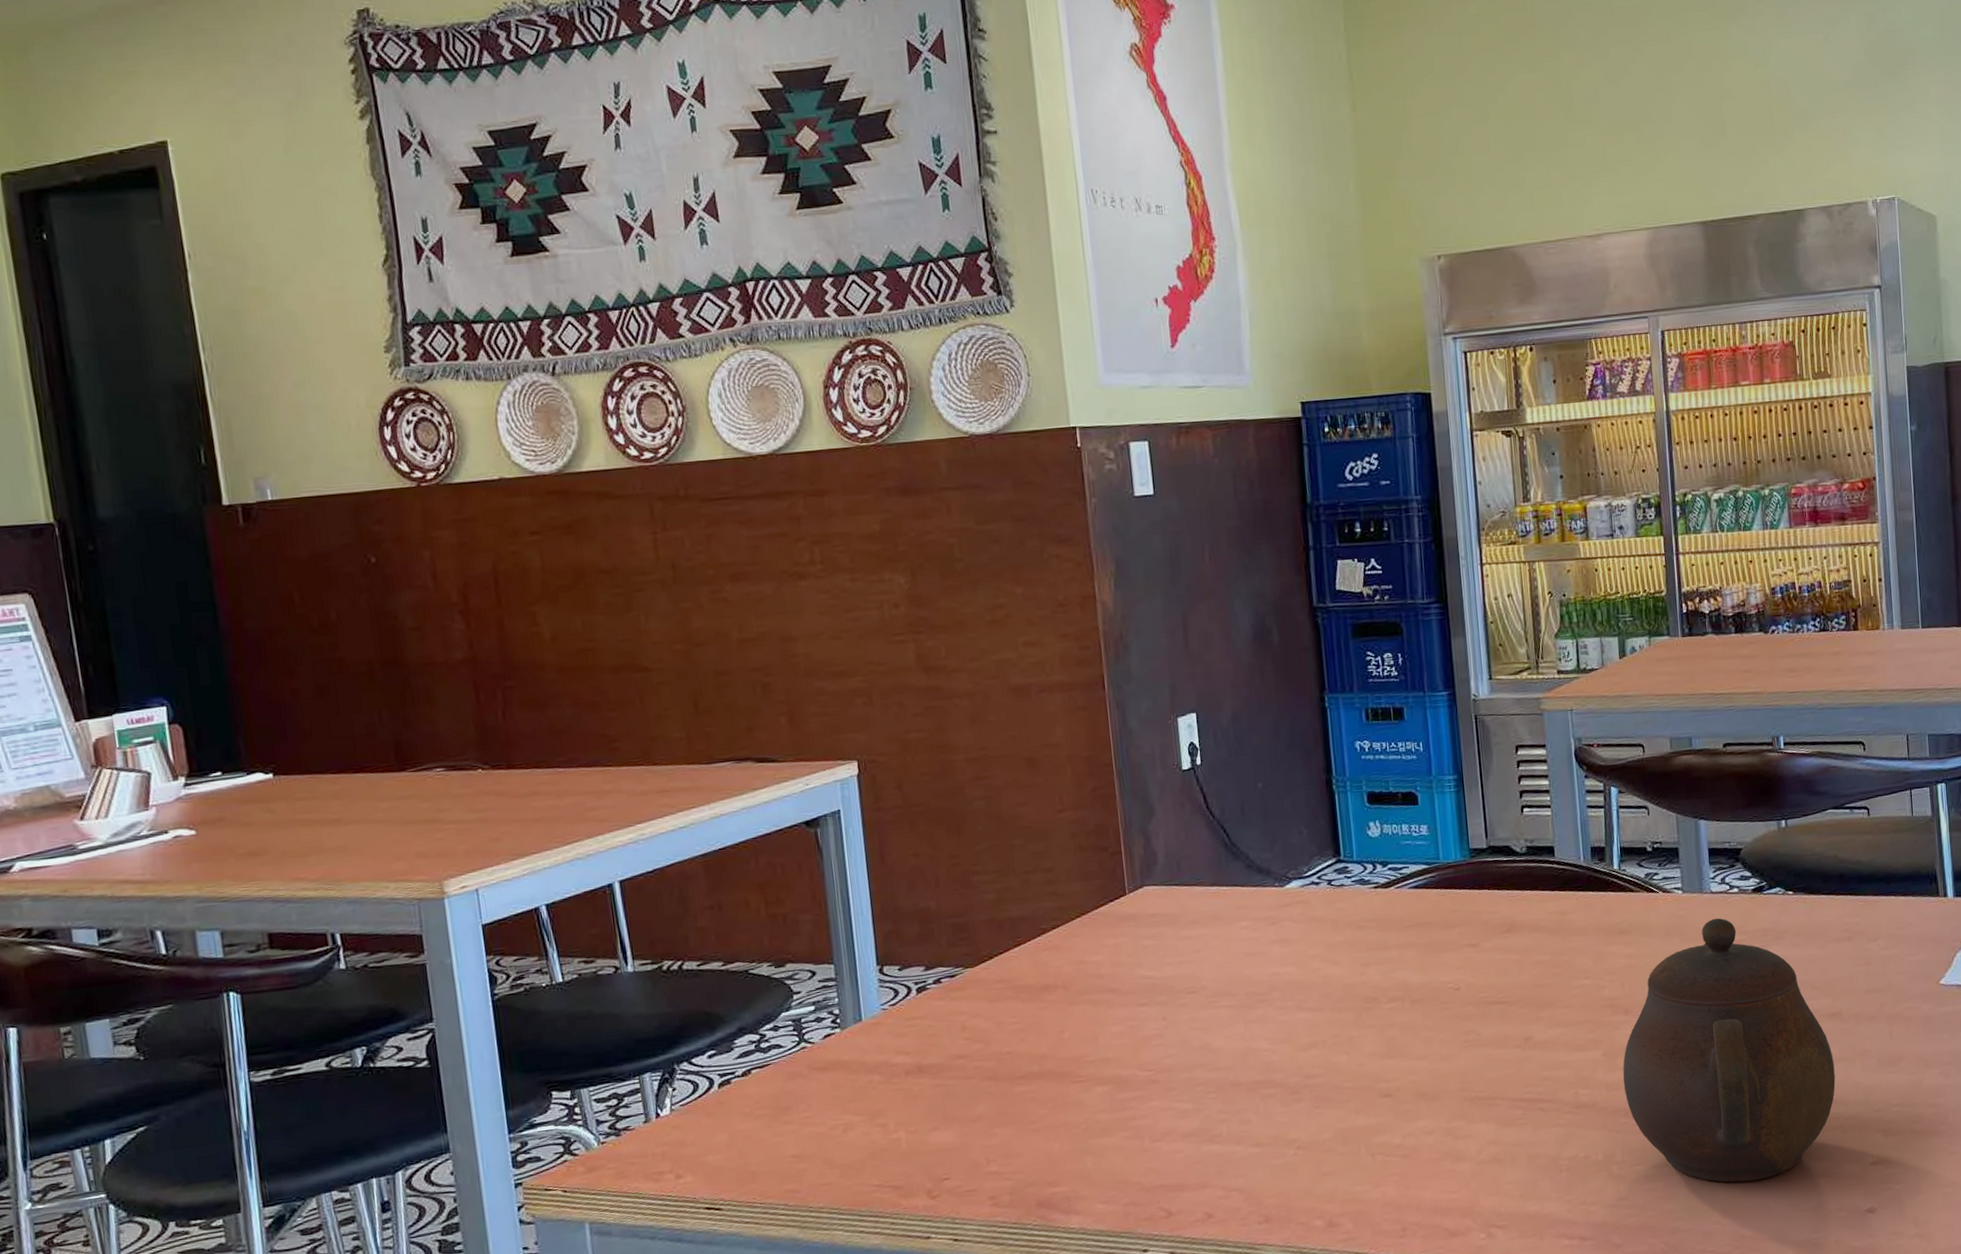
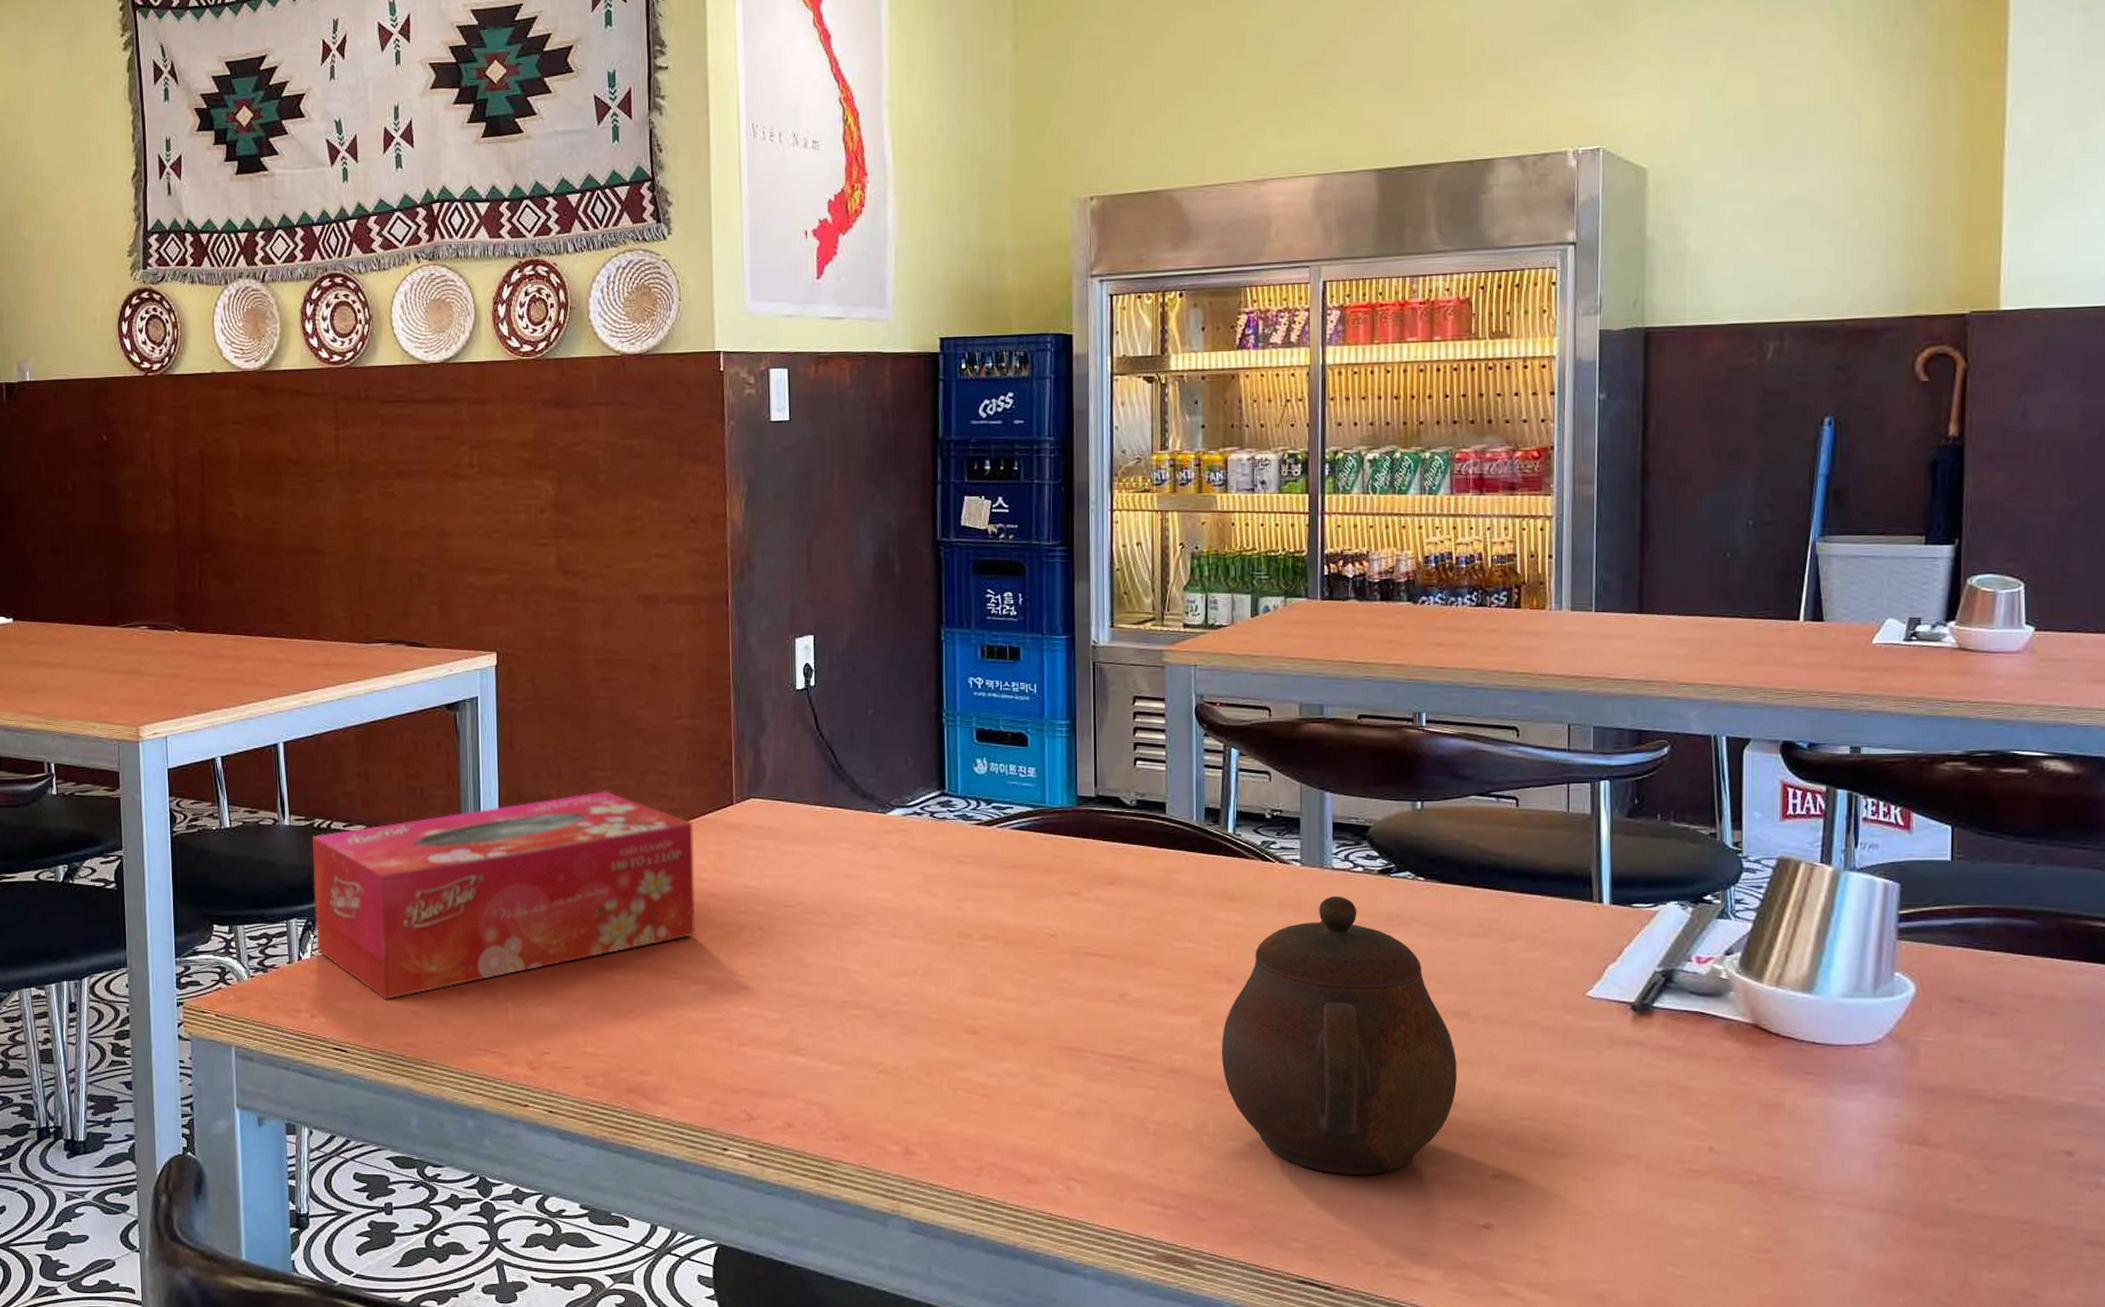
tissue box: none [662,895,1097,1147] -> present [312,791,695,999]

